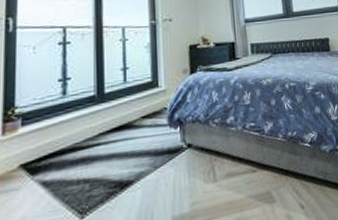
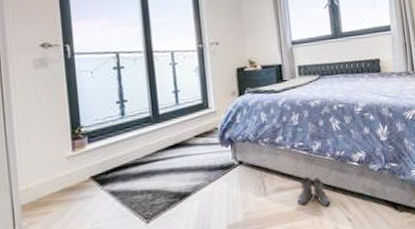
boots: none [248,159,283,193] -> present [297,176,331,207]

